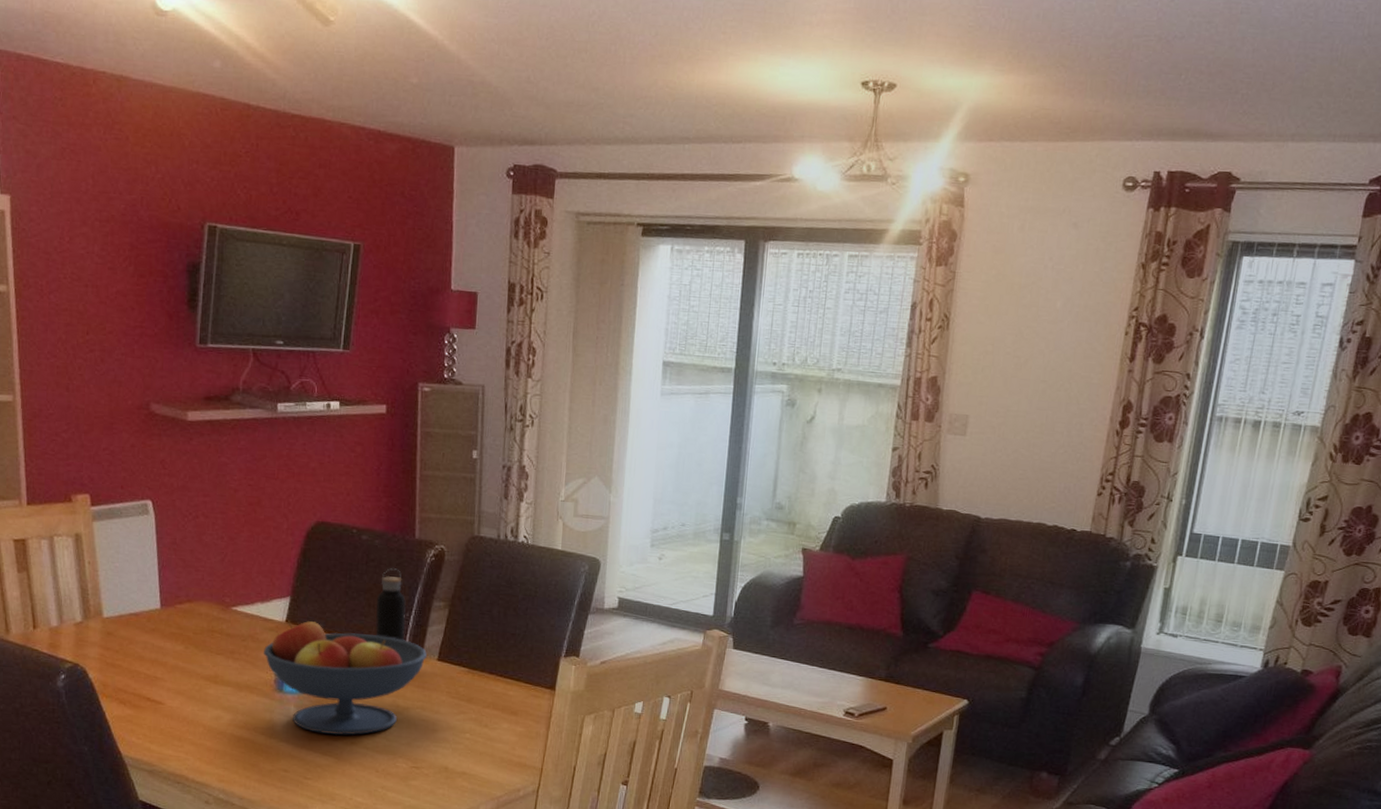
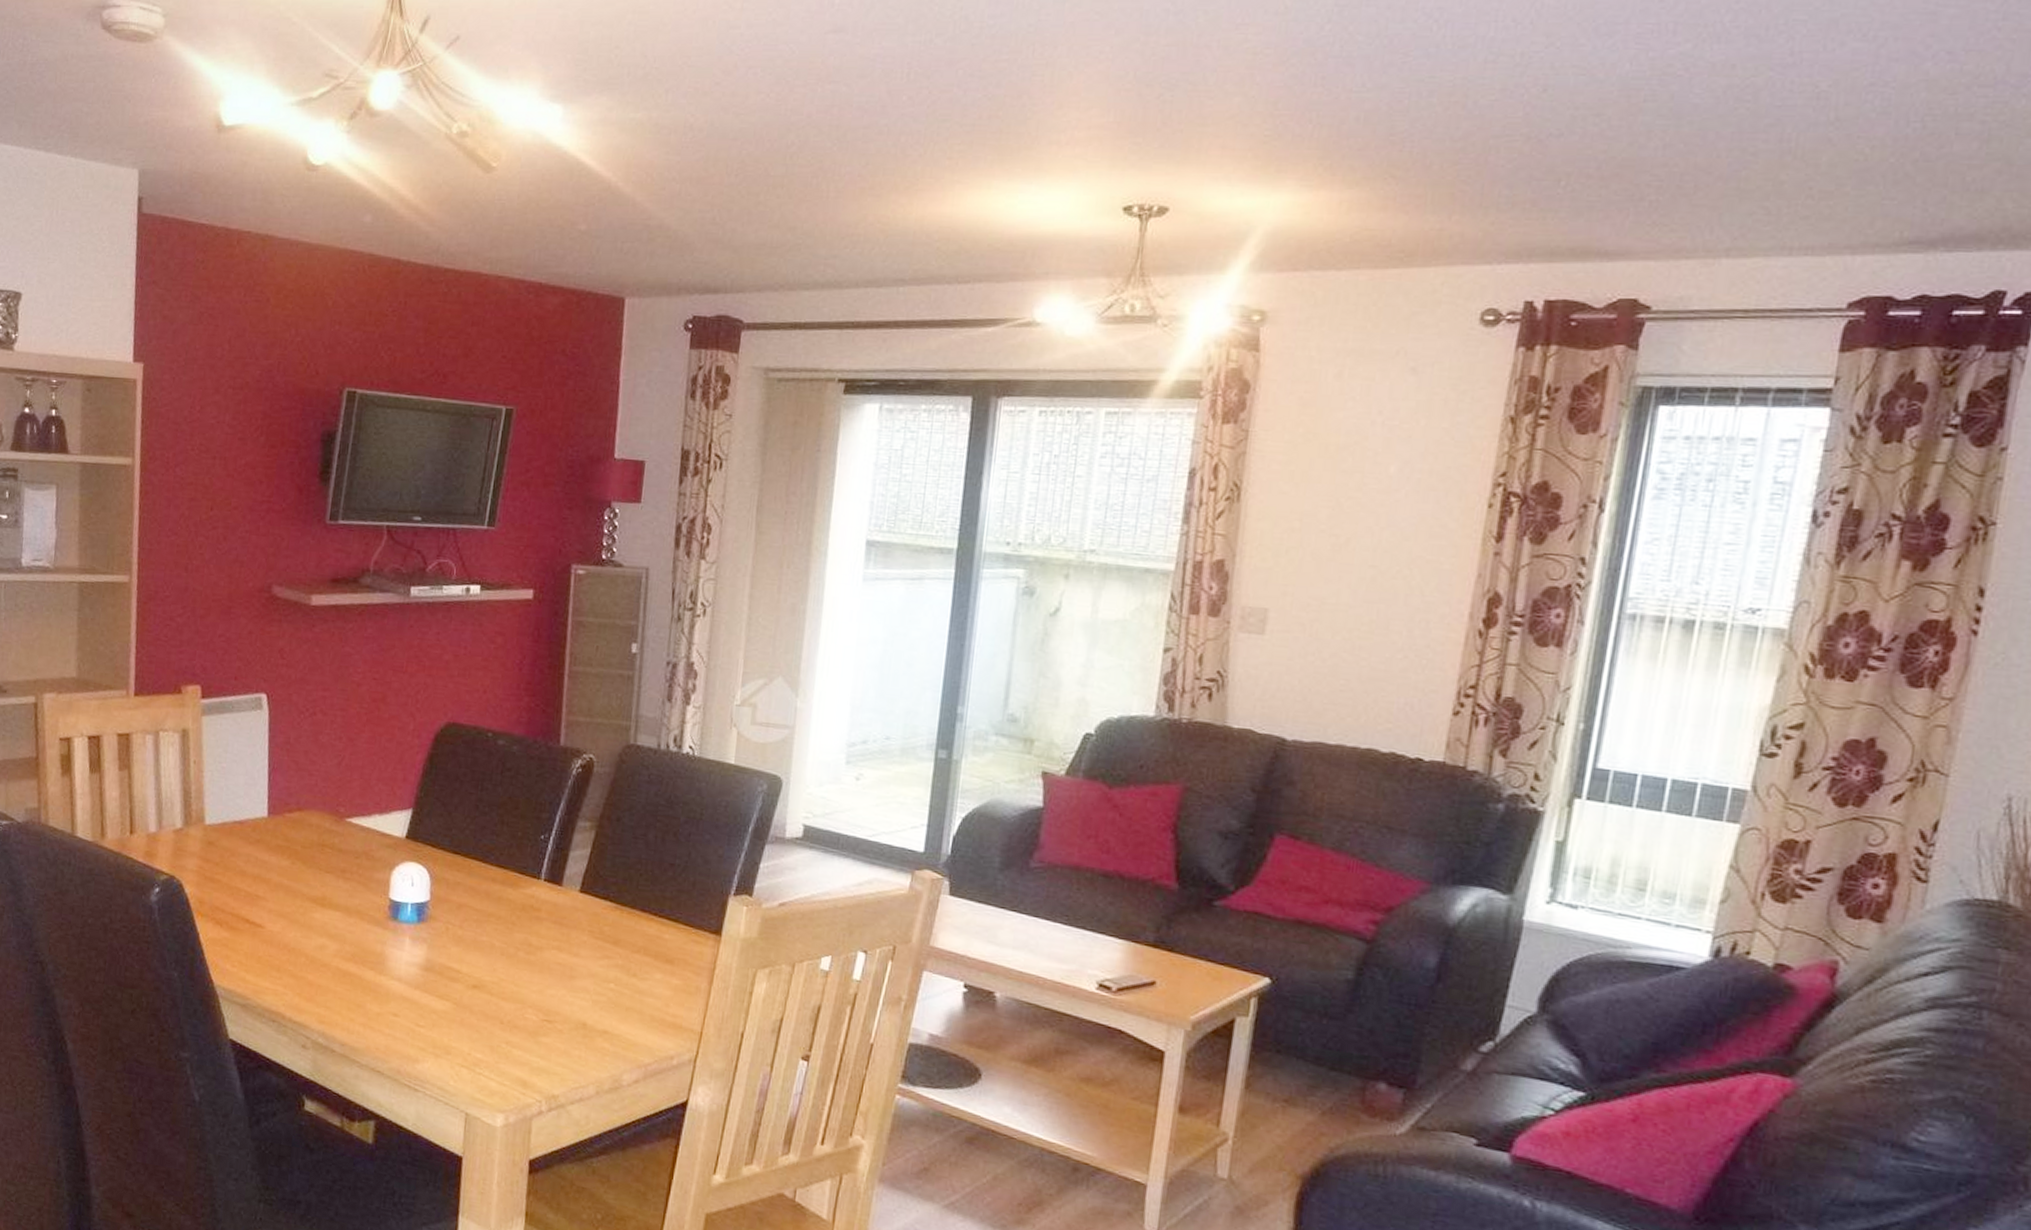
fruit bowl: present [264,621,427,736] -> none [378,837,567,977]
water bottle: present [375,568,406,641] -> none [508,779,546,867]

